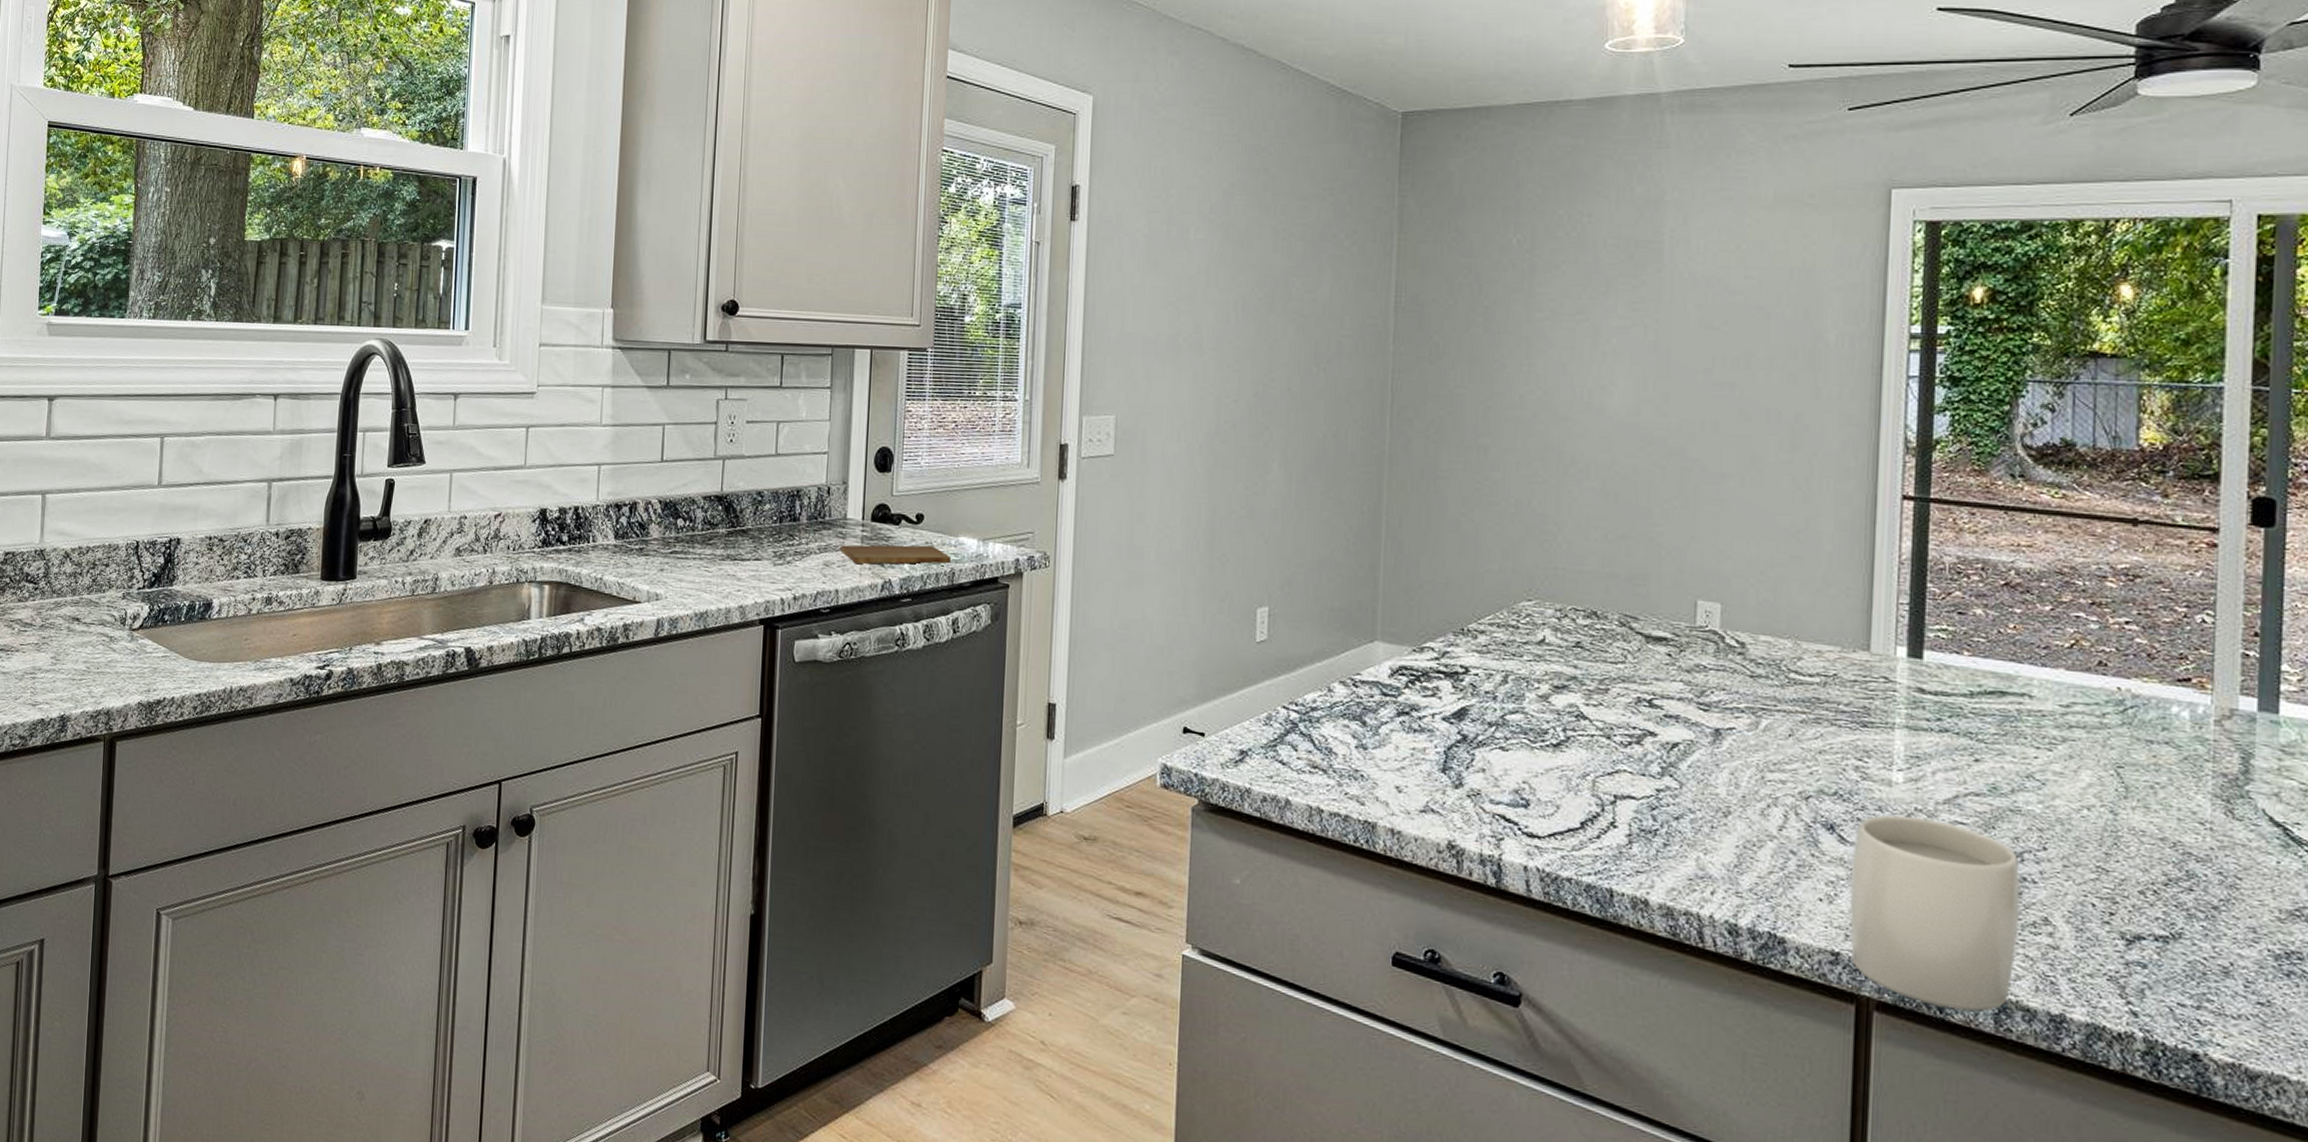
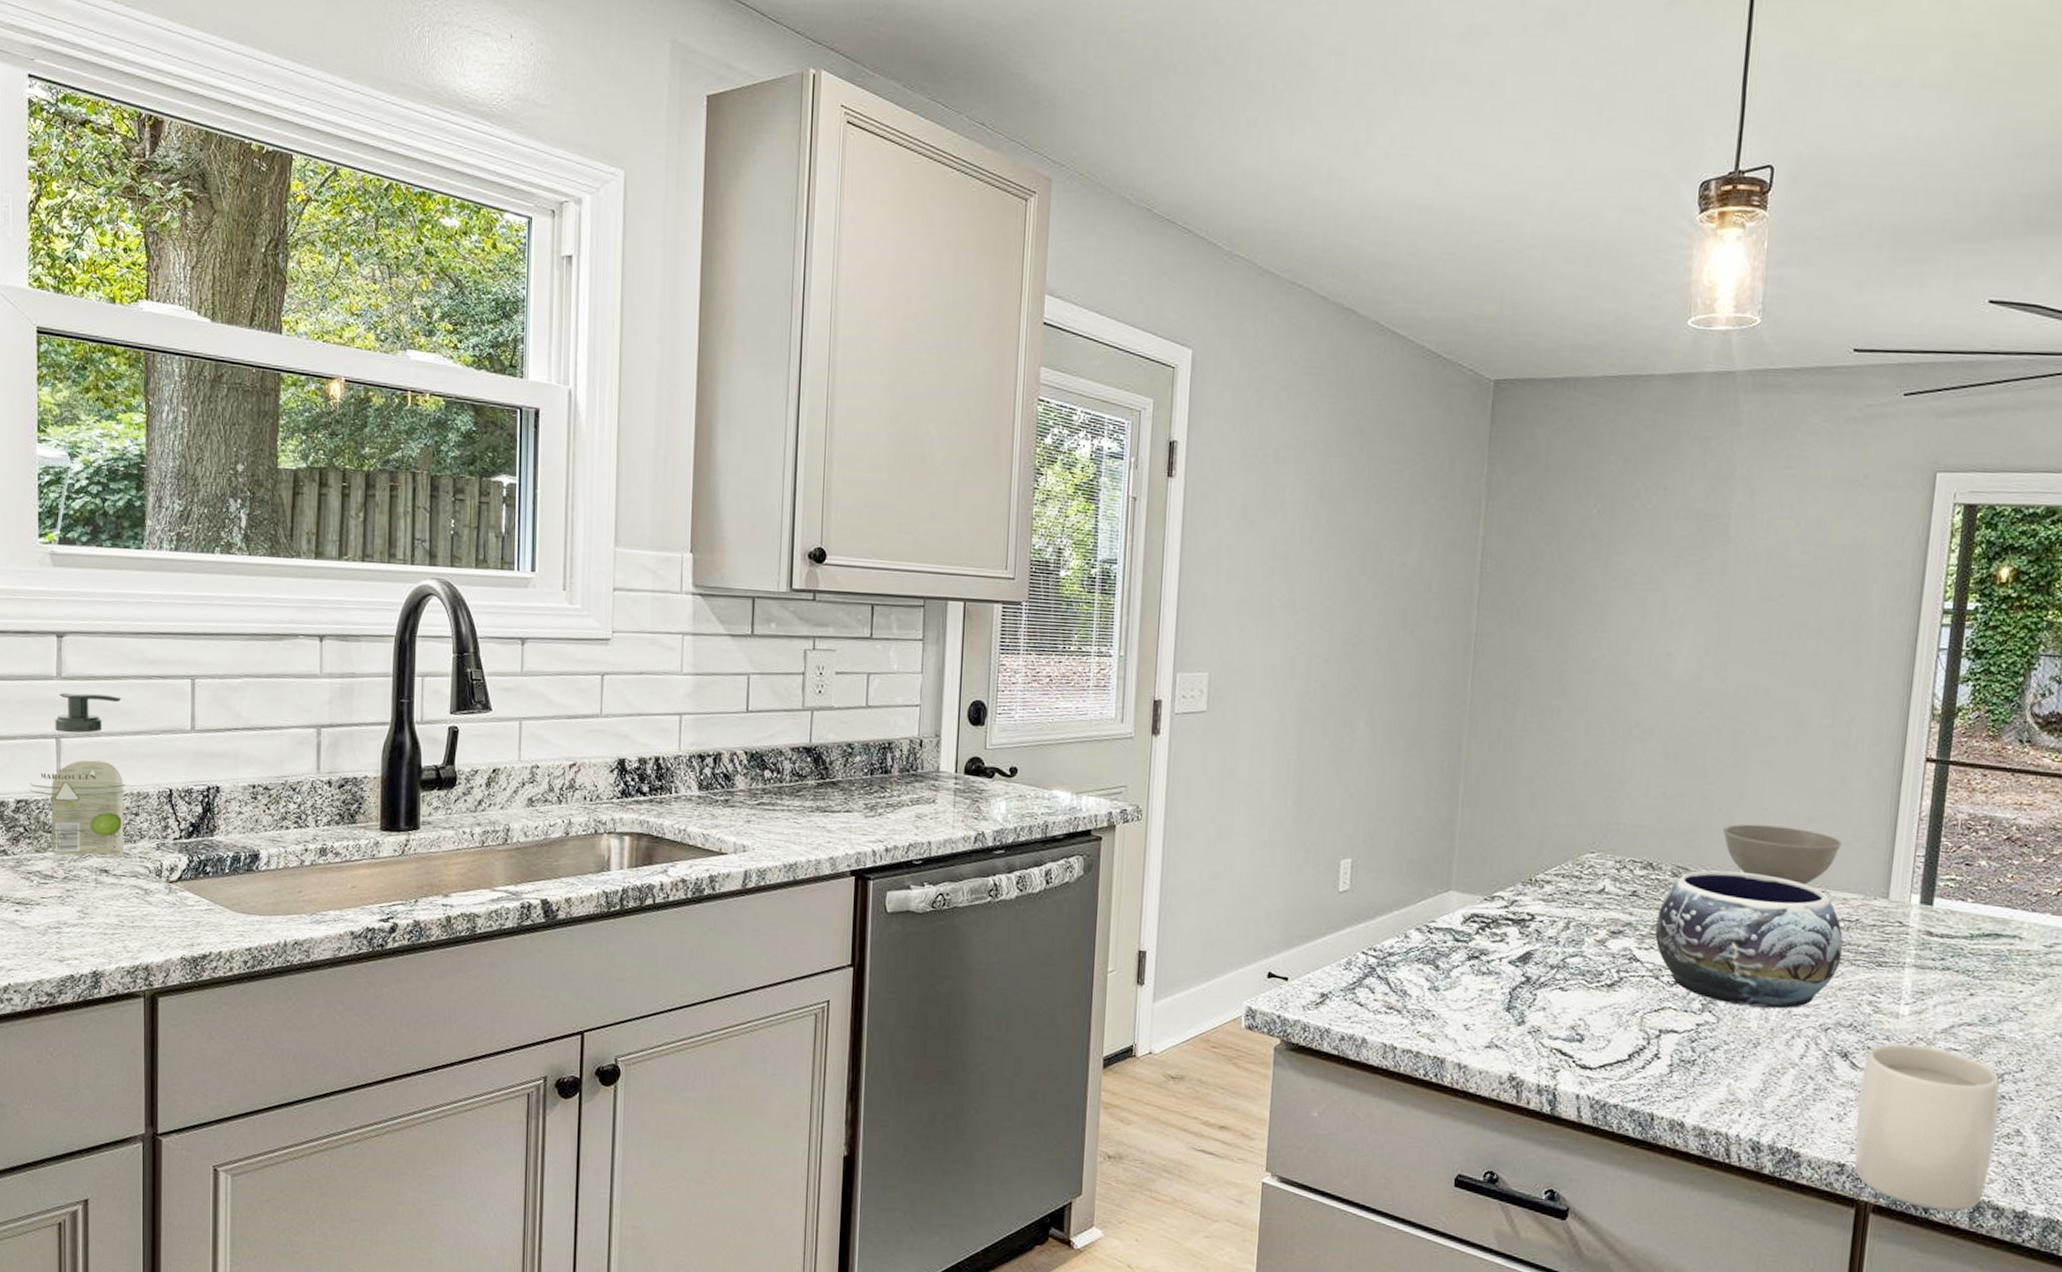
soap dispenser: none [15,451,100,605] -> present [29,692,126,856]
cutting board: present [840,544,952,564] -> none [933,797,1045,817]
decorative bowl: none [1604,619,1819,774] -> present [1655,870,1843,1009]
bowl: none [1673,569,1813,636] -> present [1722,824,1843,885]

